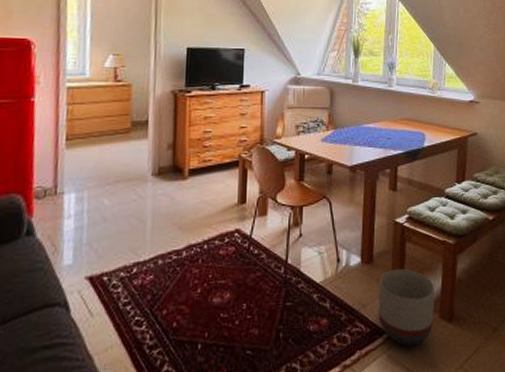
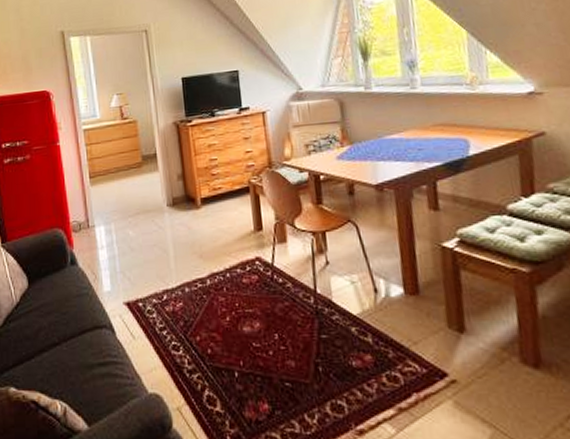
planter: present [378,269,435,346] -> none [430,302,513,393]

